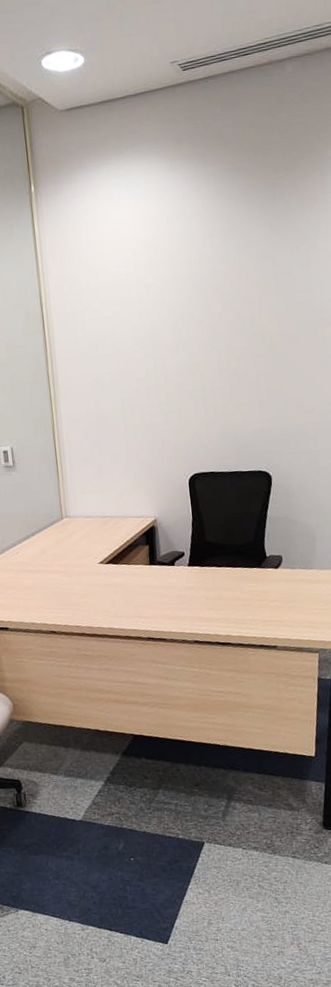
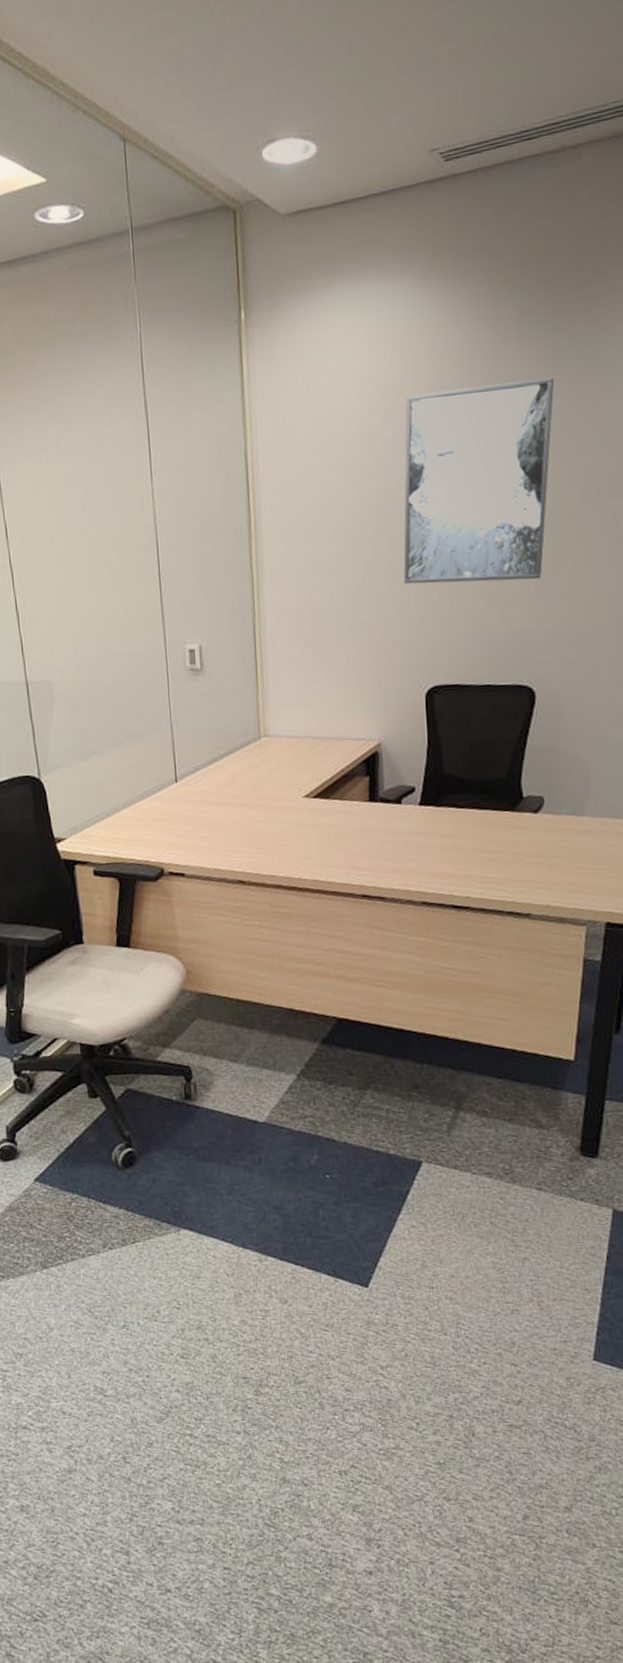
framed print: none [162,236,274,396] -> present [403,378,555,585]

